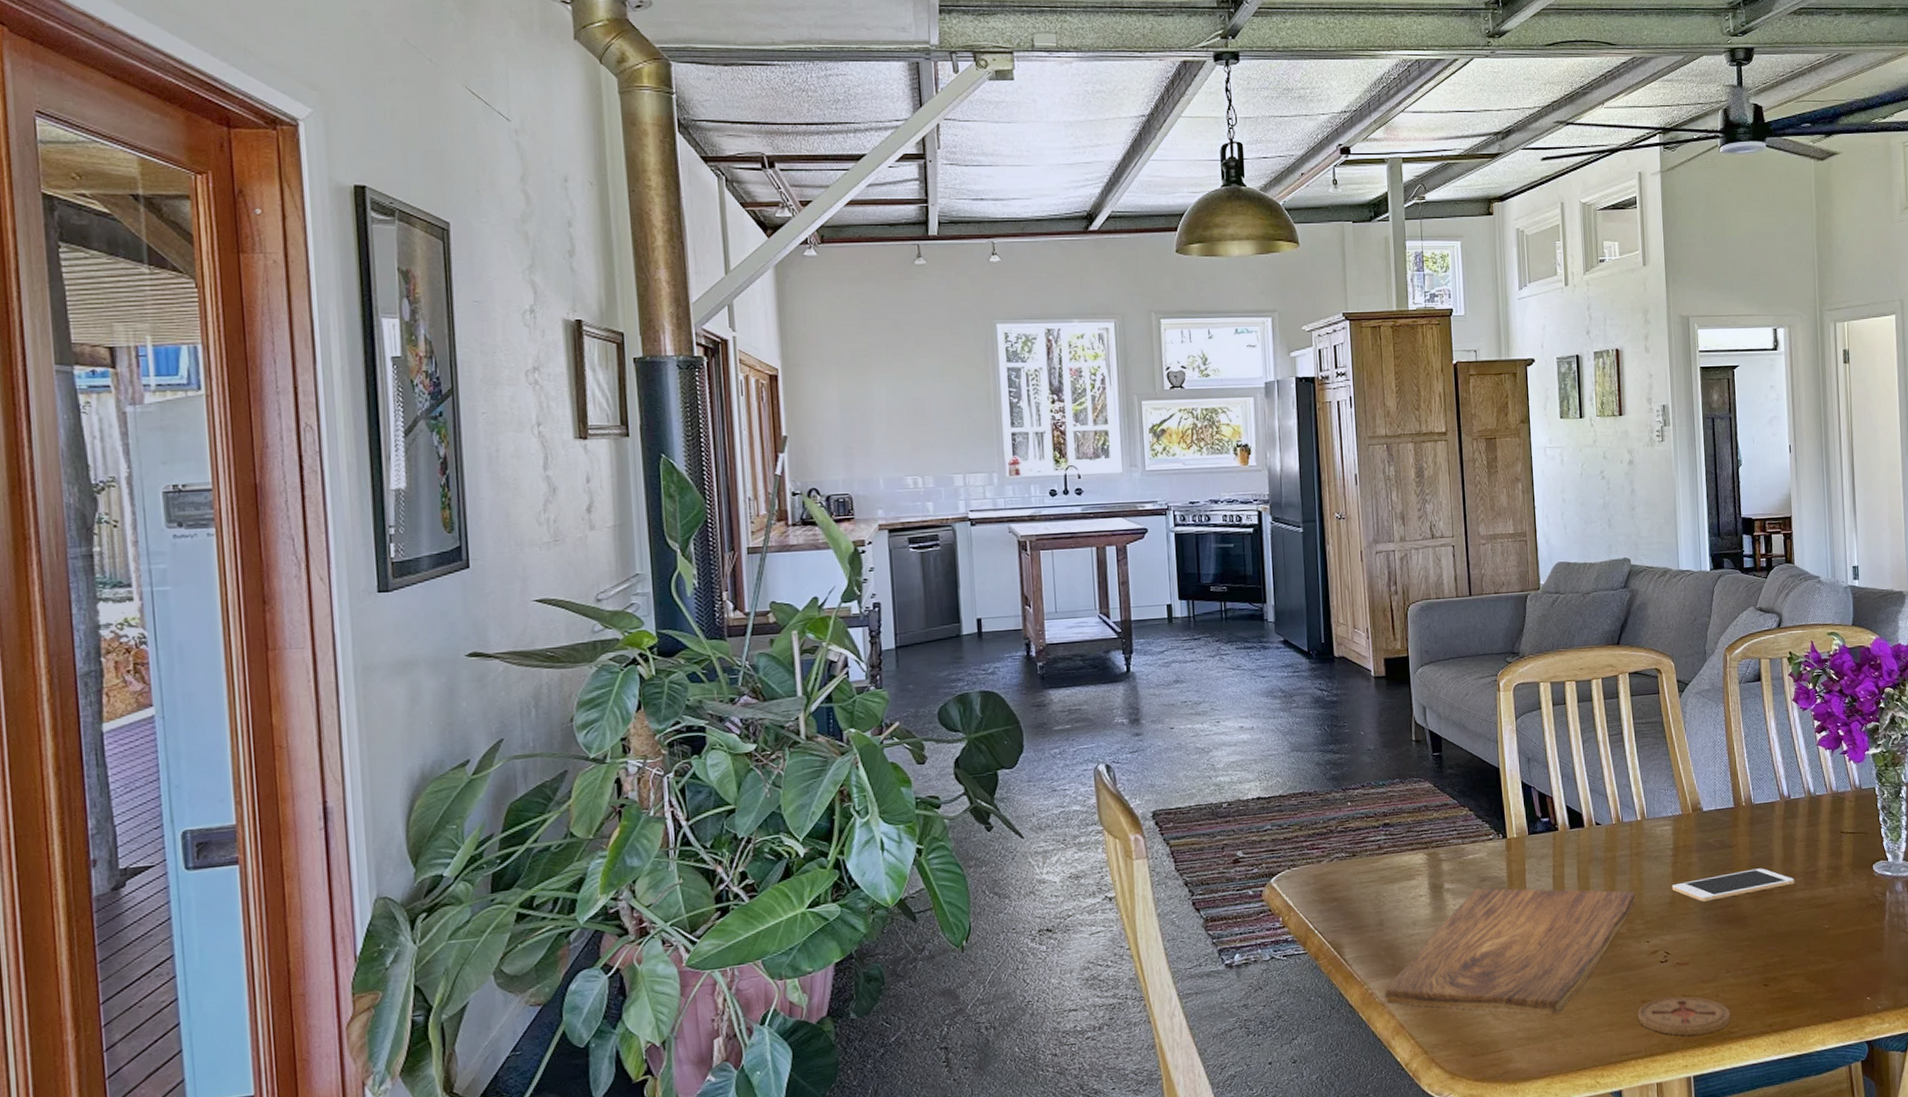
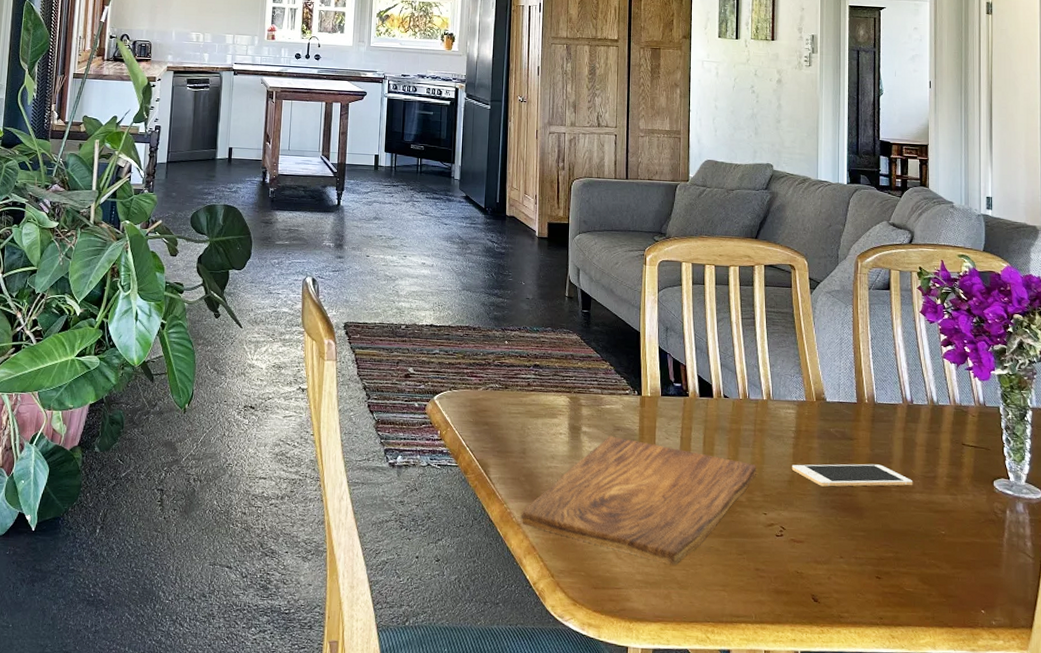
coaster: present [1637,996,1731,1036] -> none [750,569,841,613]

